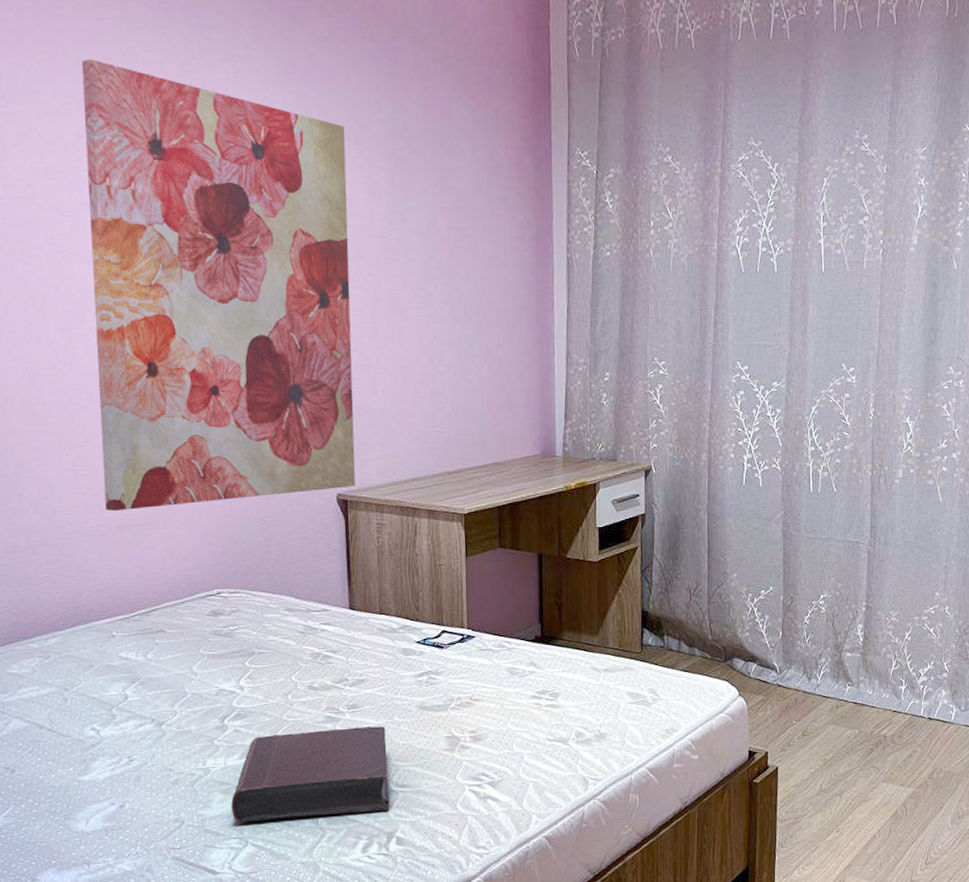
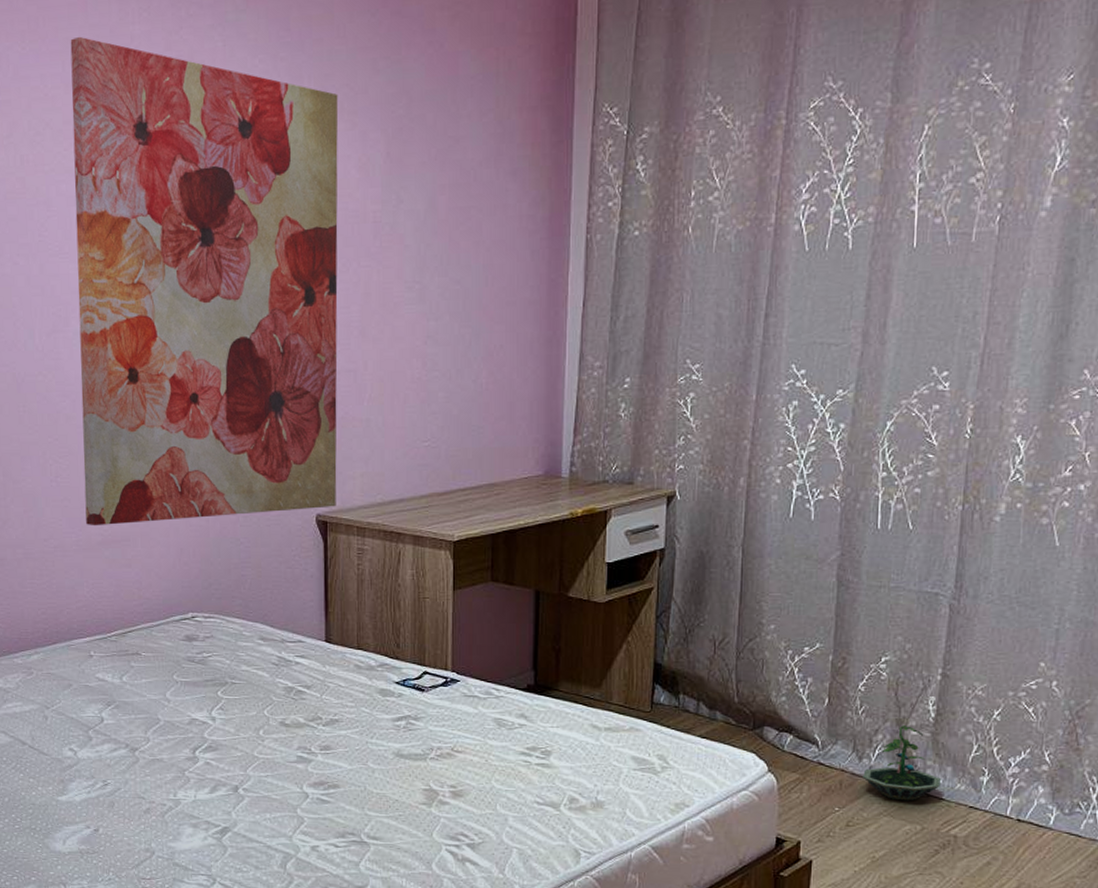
book: present [231,726,390,823] -> none [200,770,360,863]
terrarium: none [812,649,871,711] -> present [863,726,941,801]

